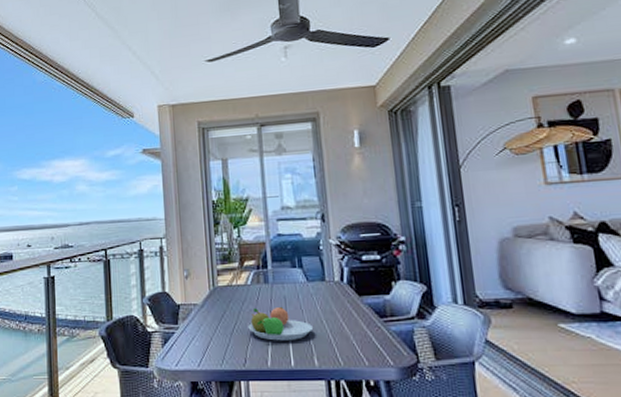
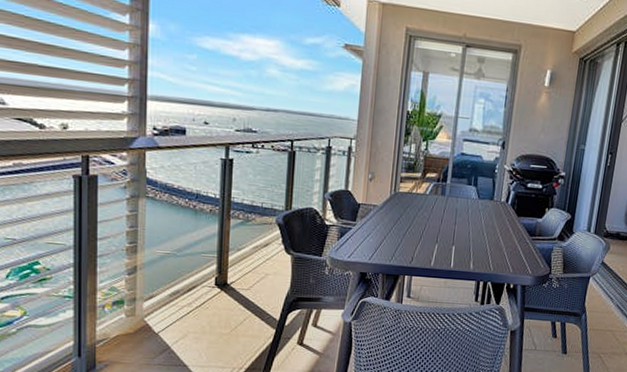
fruit bowl: present [248,306,312,341] -> none [419,216,475,247]

